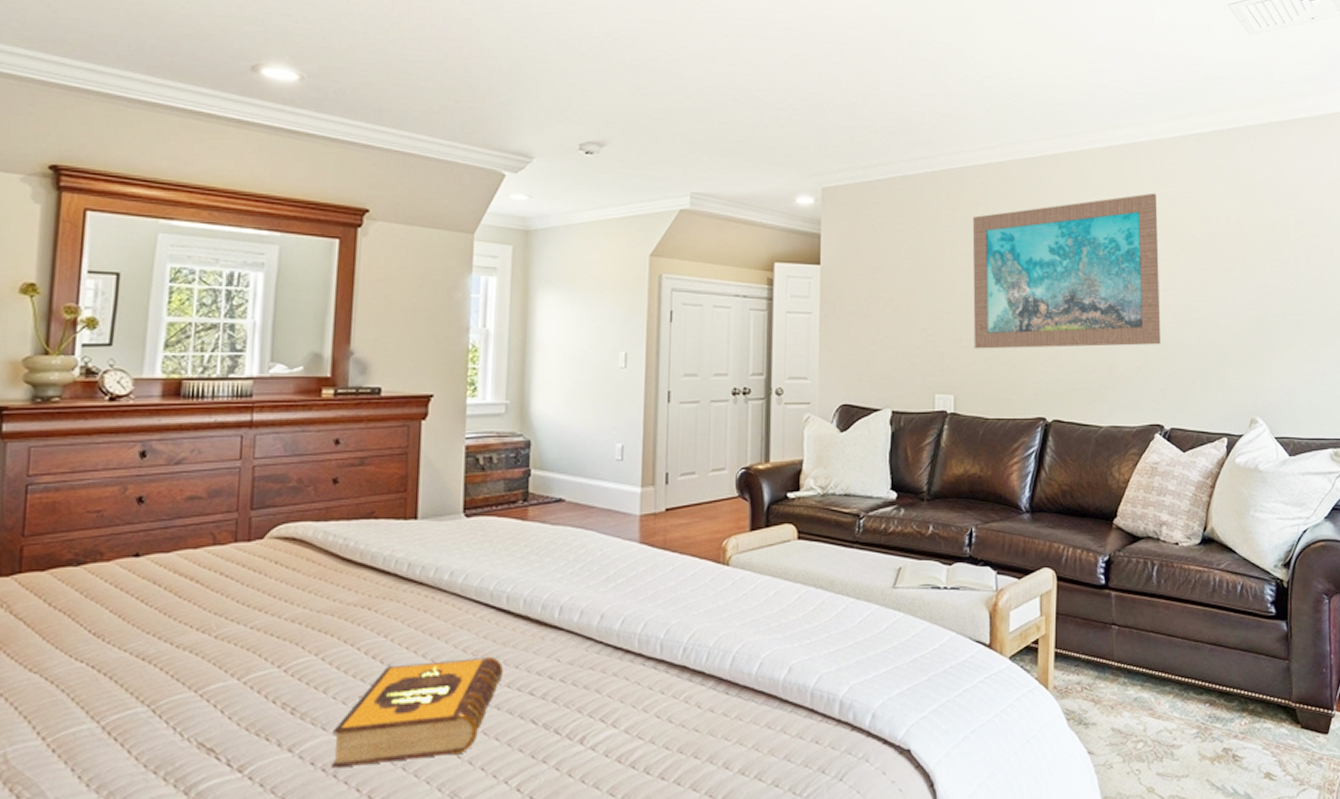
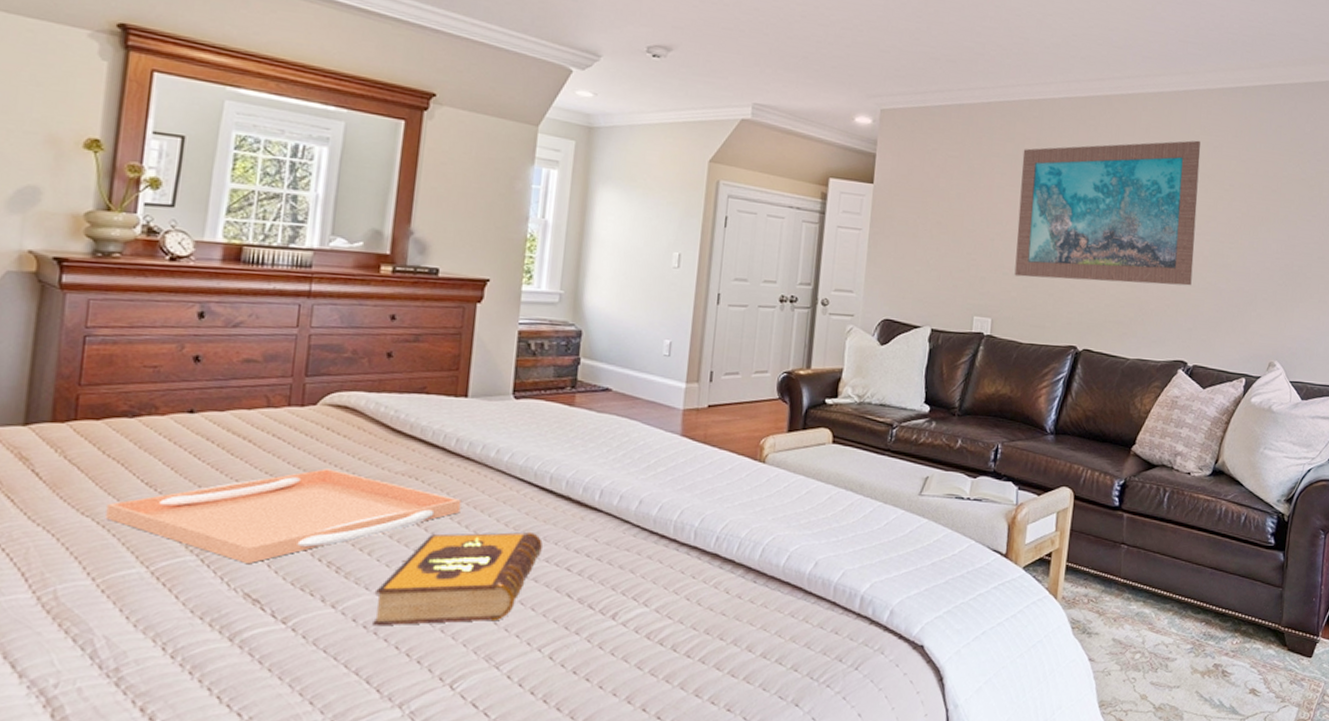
serving tray: none [54,604,417,712] -> present [105,468,462,565]

